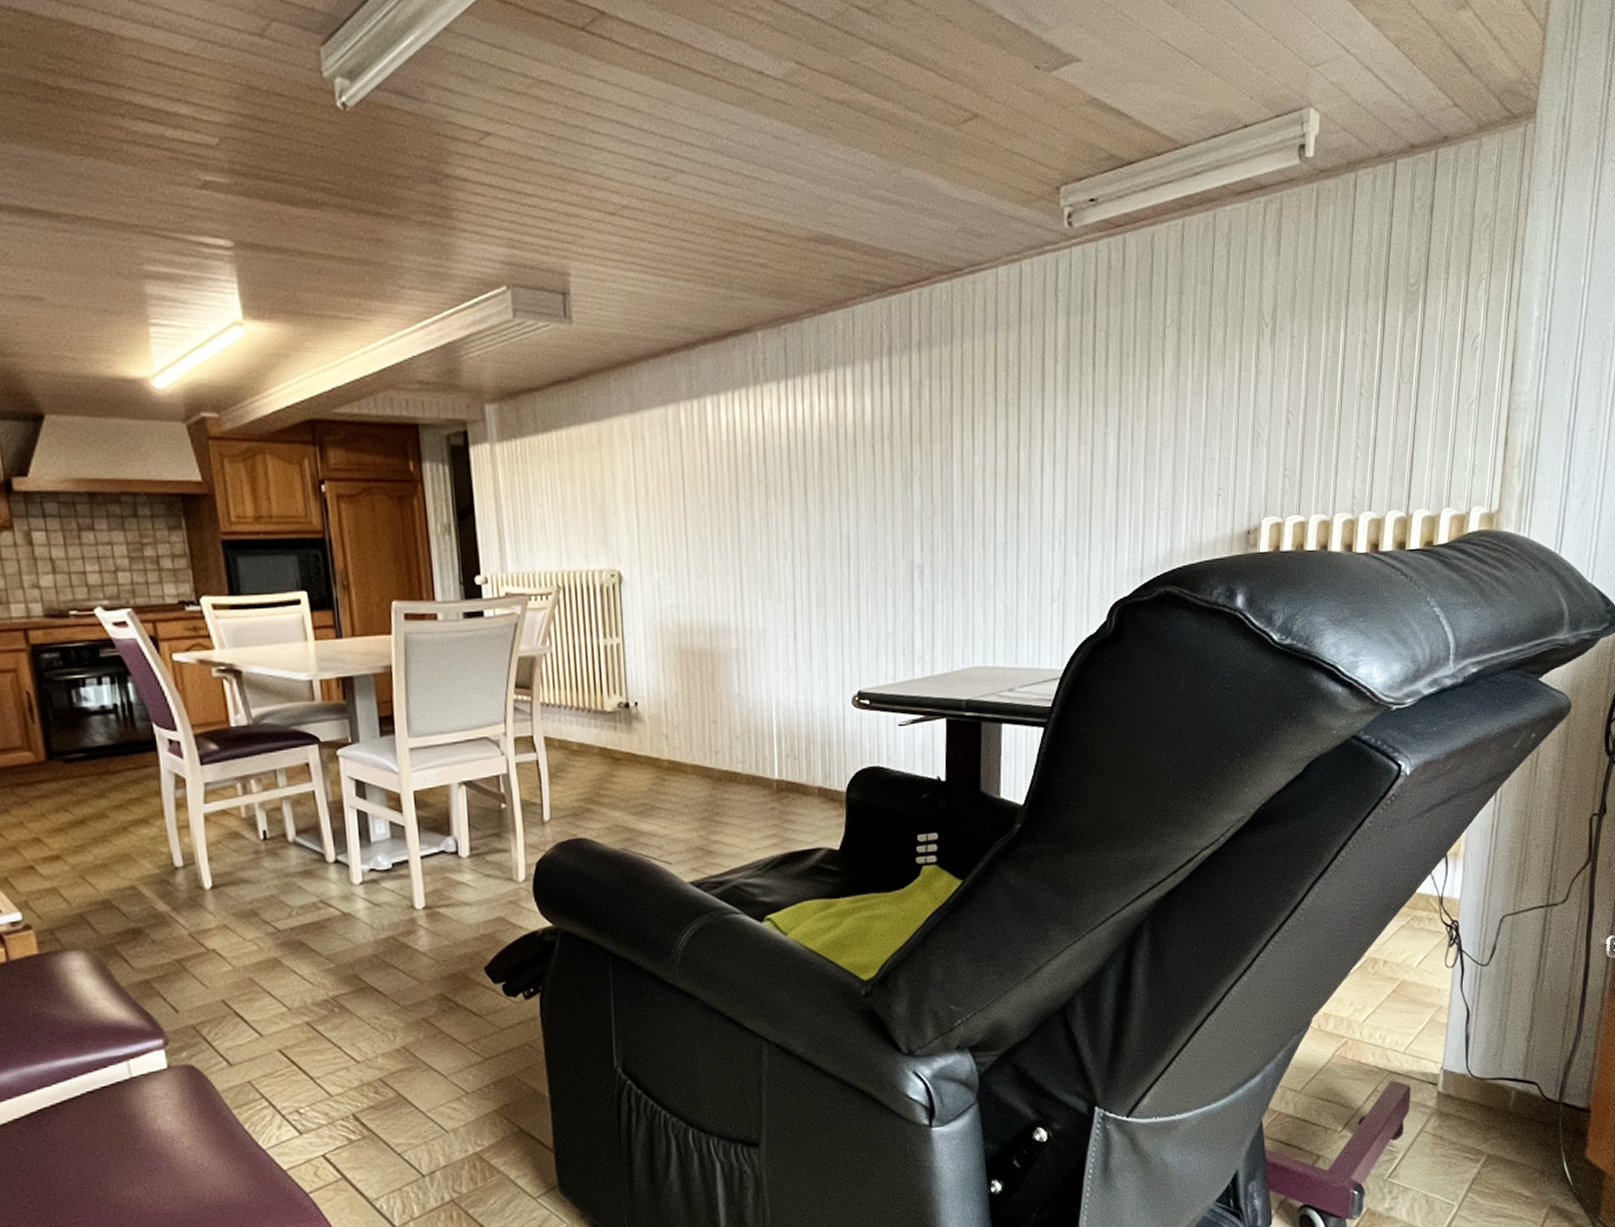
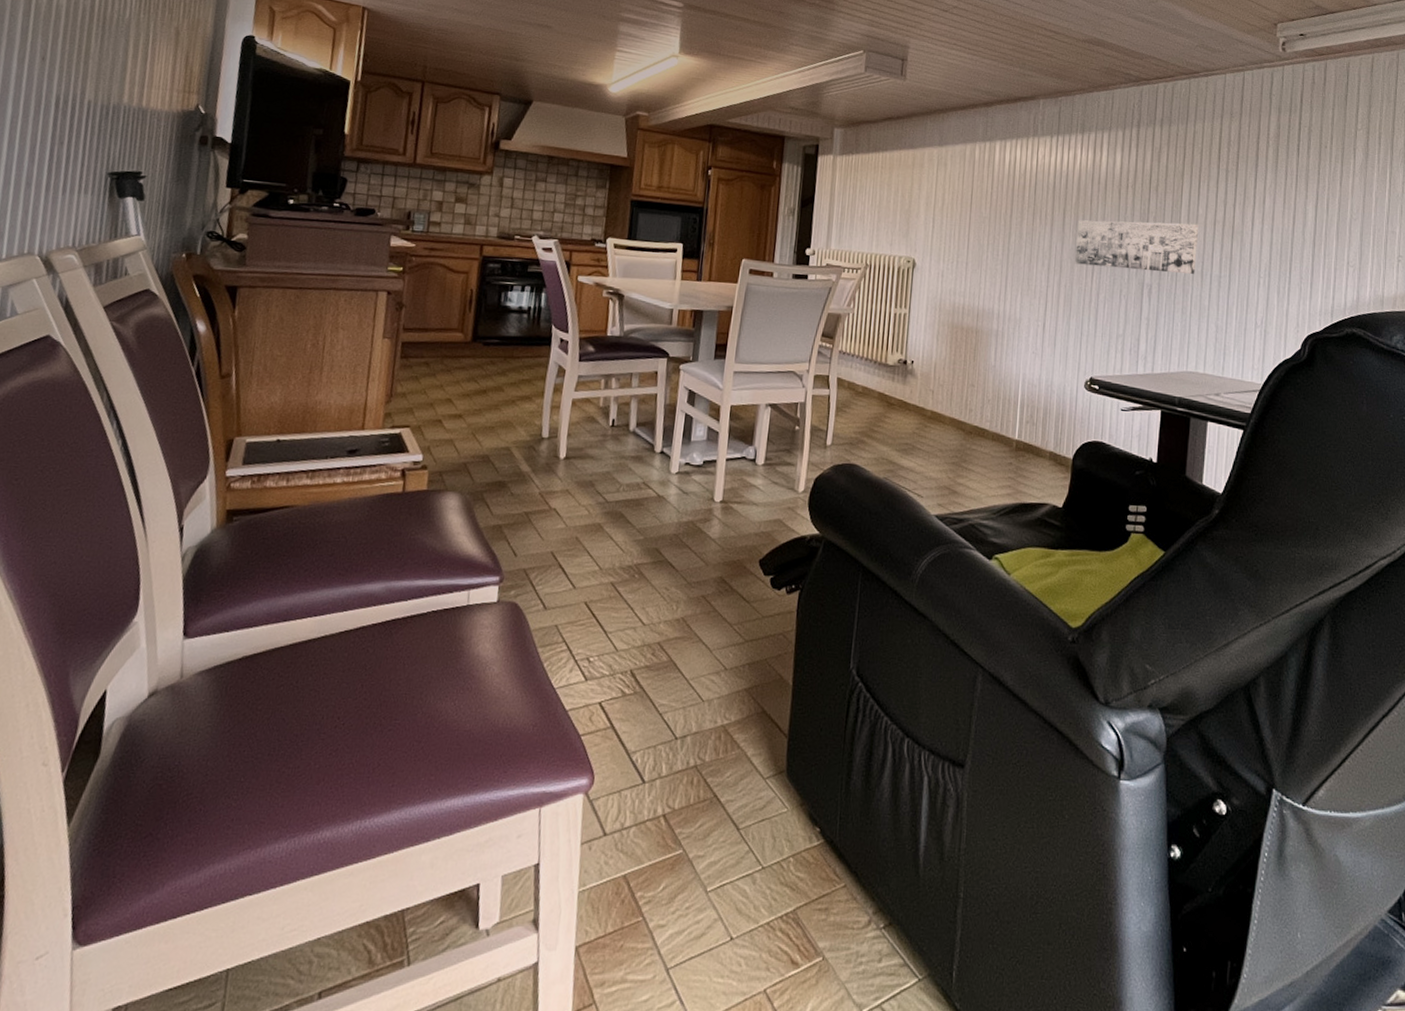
wall art: none [824,478,976,551] -> present [1075,220,1199,274]

